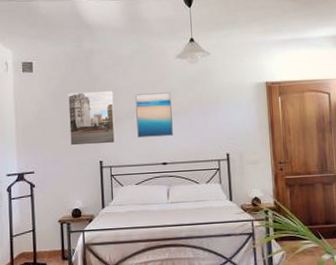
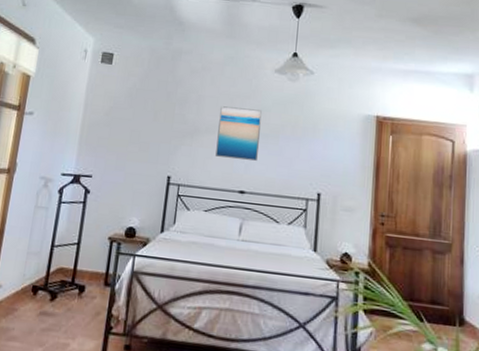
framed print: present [68,91,116,146] -> none [138,93,196,159]

